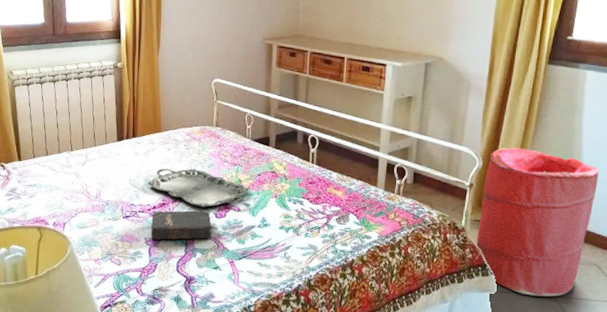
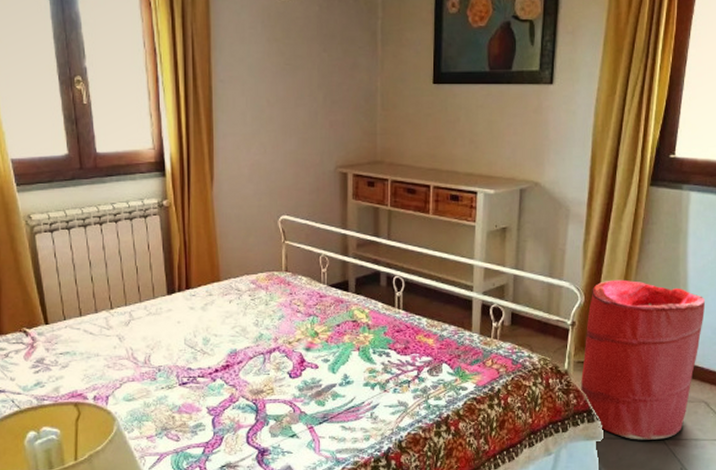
serving tray: present [147,168,249,208] -> none [207,322,327,367]
hardback book: present [151,210,212,240] -> none [214,369,286,408]

